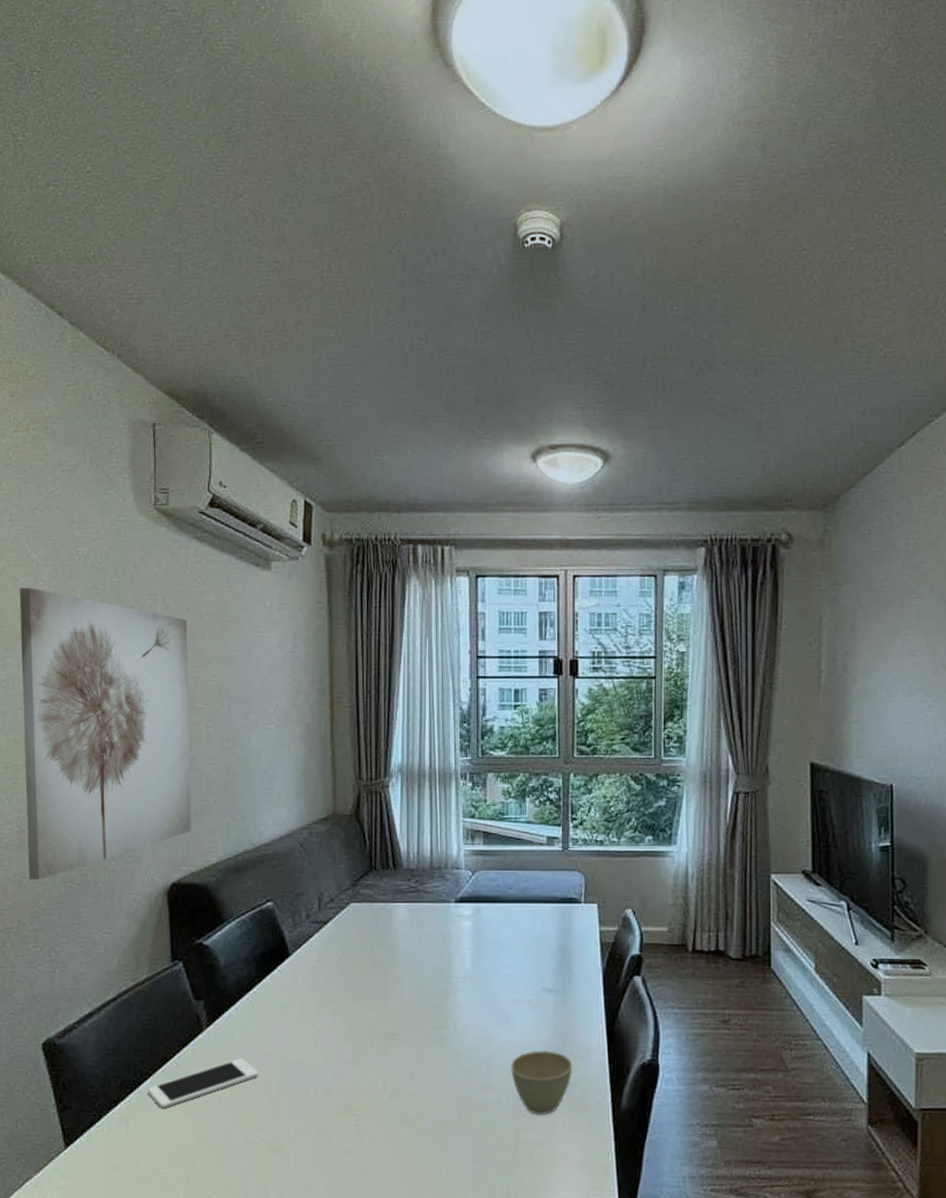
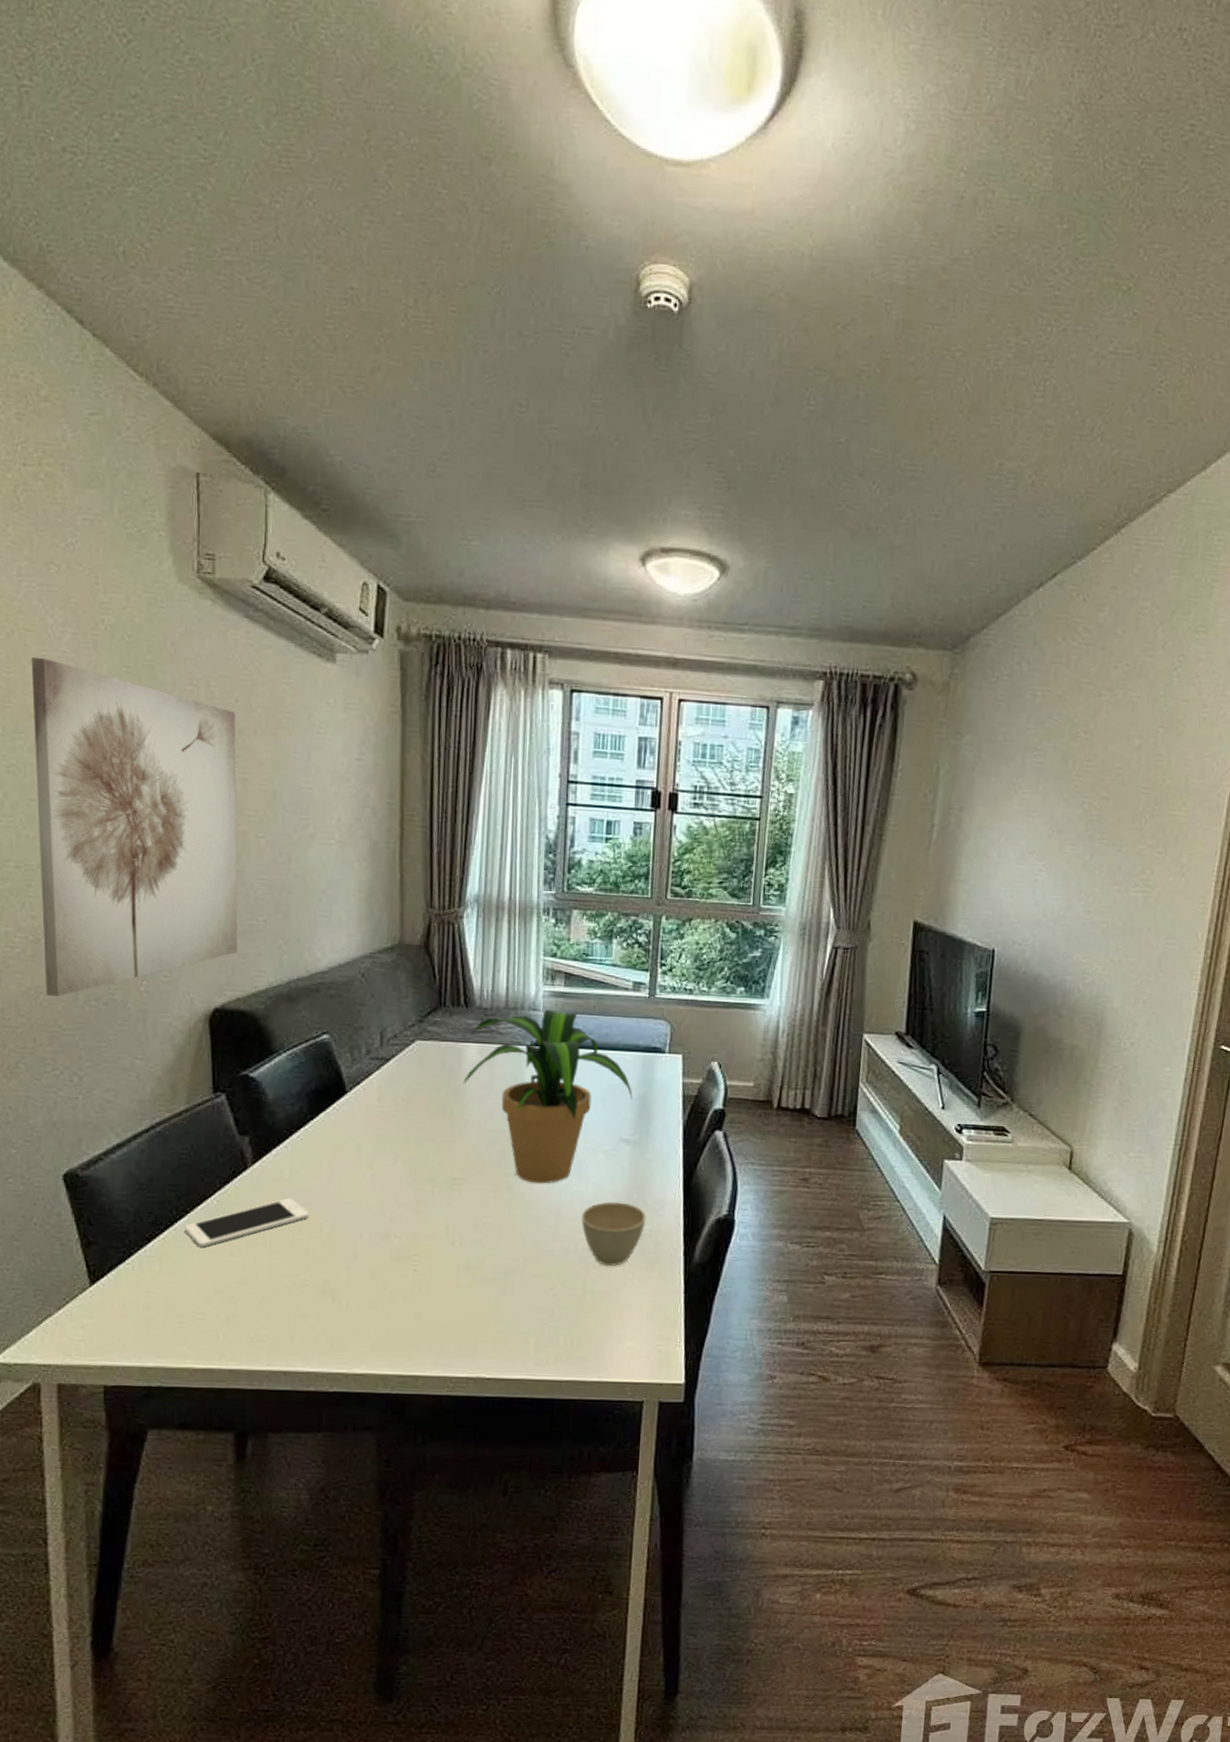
potted plant: none [394,867,553,1035] -> present [463,1009,633,1184]

